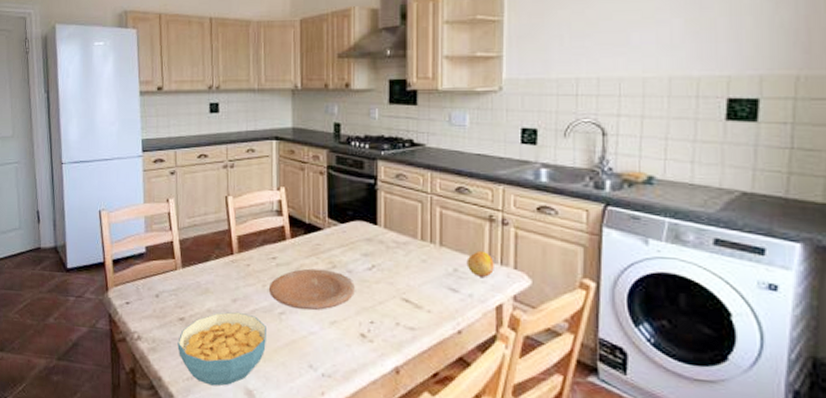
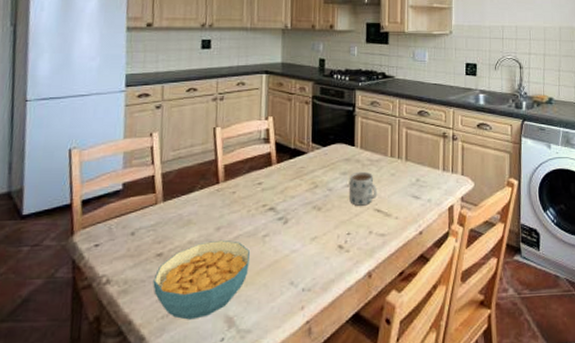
plate: present [268,268,355,311] -> none [253,190,334,230]
mug: none [371,254,406,293] -> present [348,171,378,206]
fruit: present [466,250,494,277] -> none [426,162,447,184]

